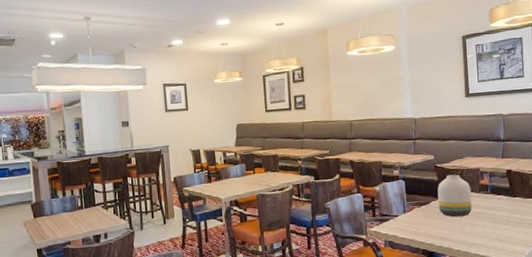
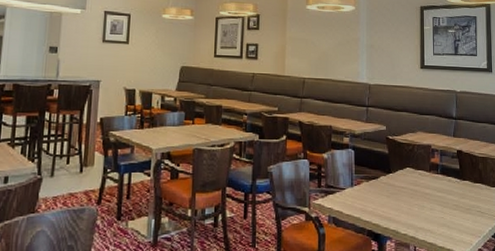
vase: present [437,174,472,217] -> none [387,149,422,197]

